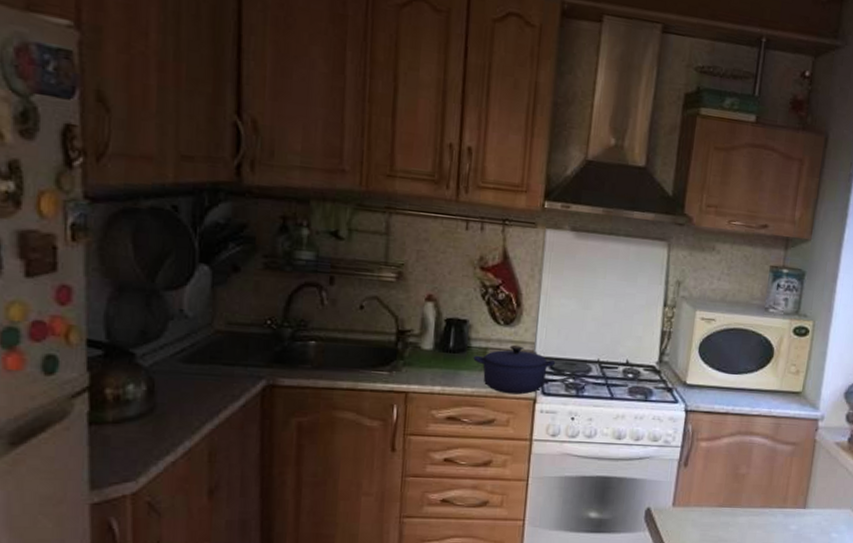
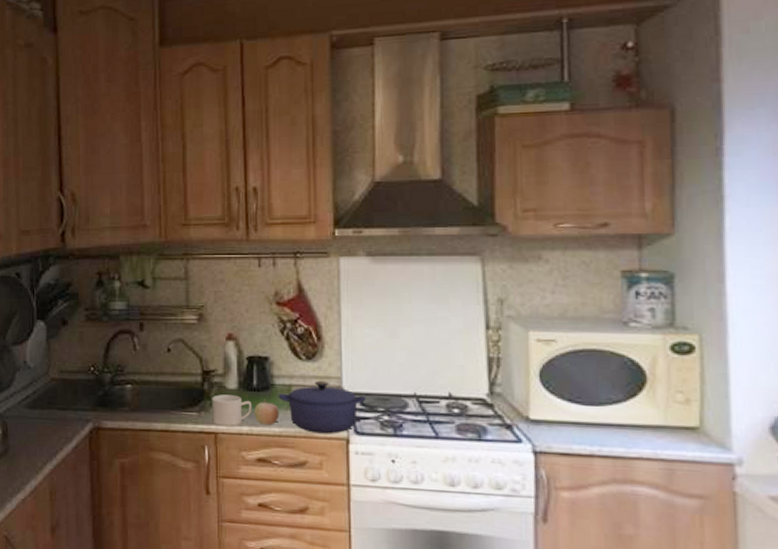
mug: none [403,354,447,387] -> present [212,394,253,427]
fruit: none [447,361,474,387] -> present [254,399,280,427]

